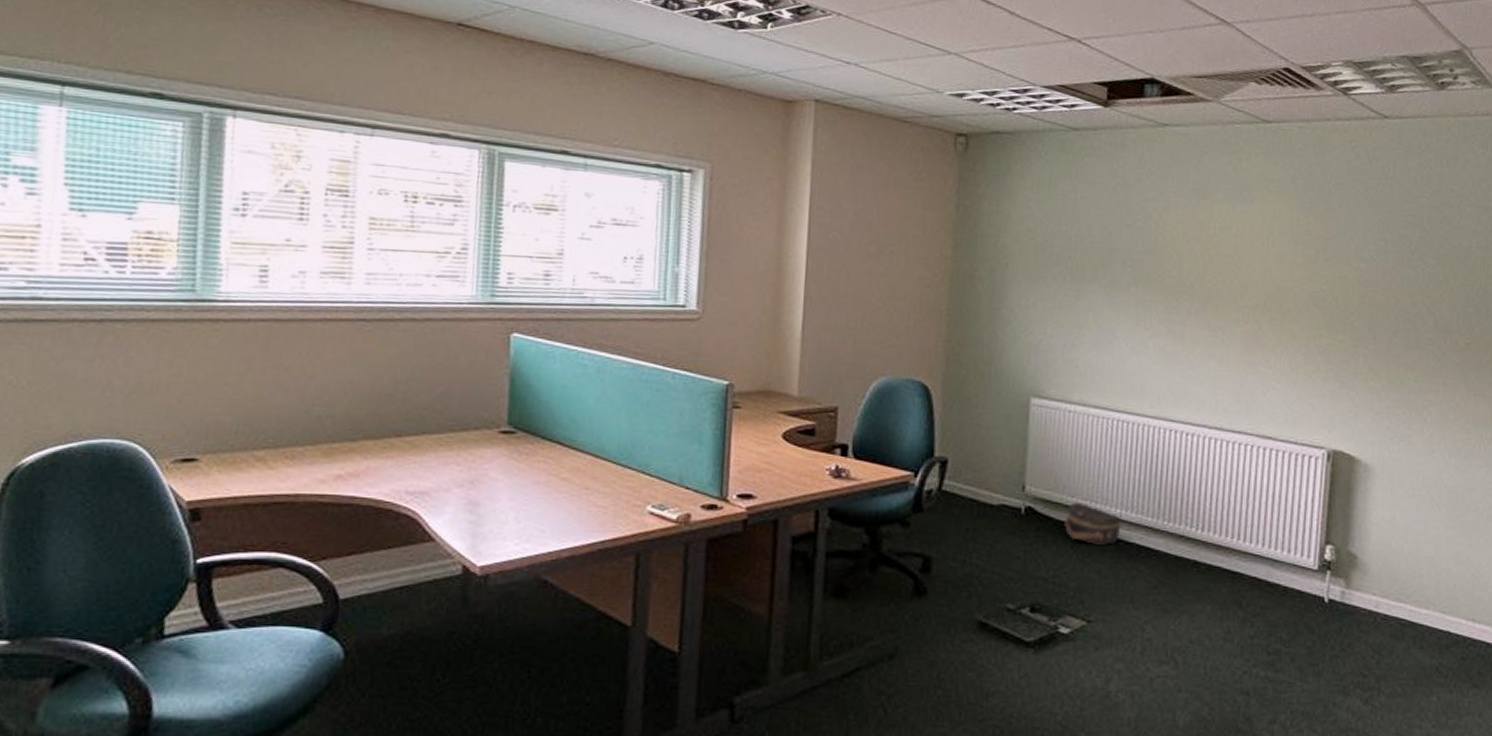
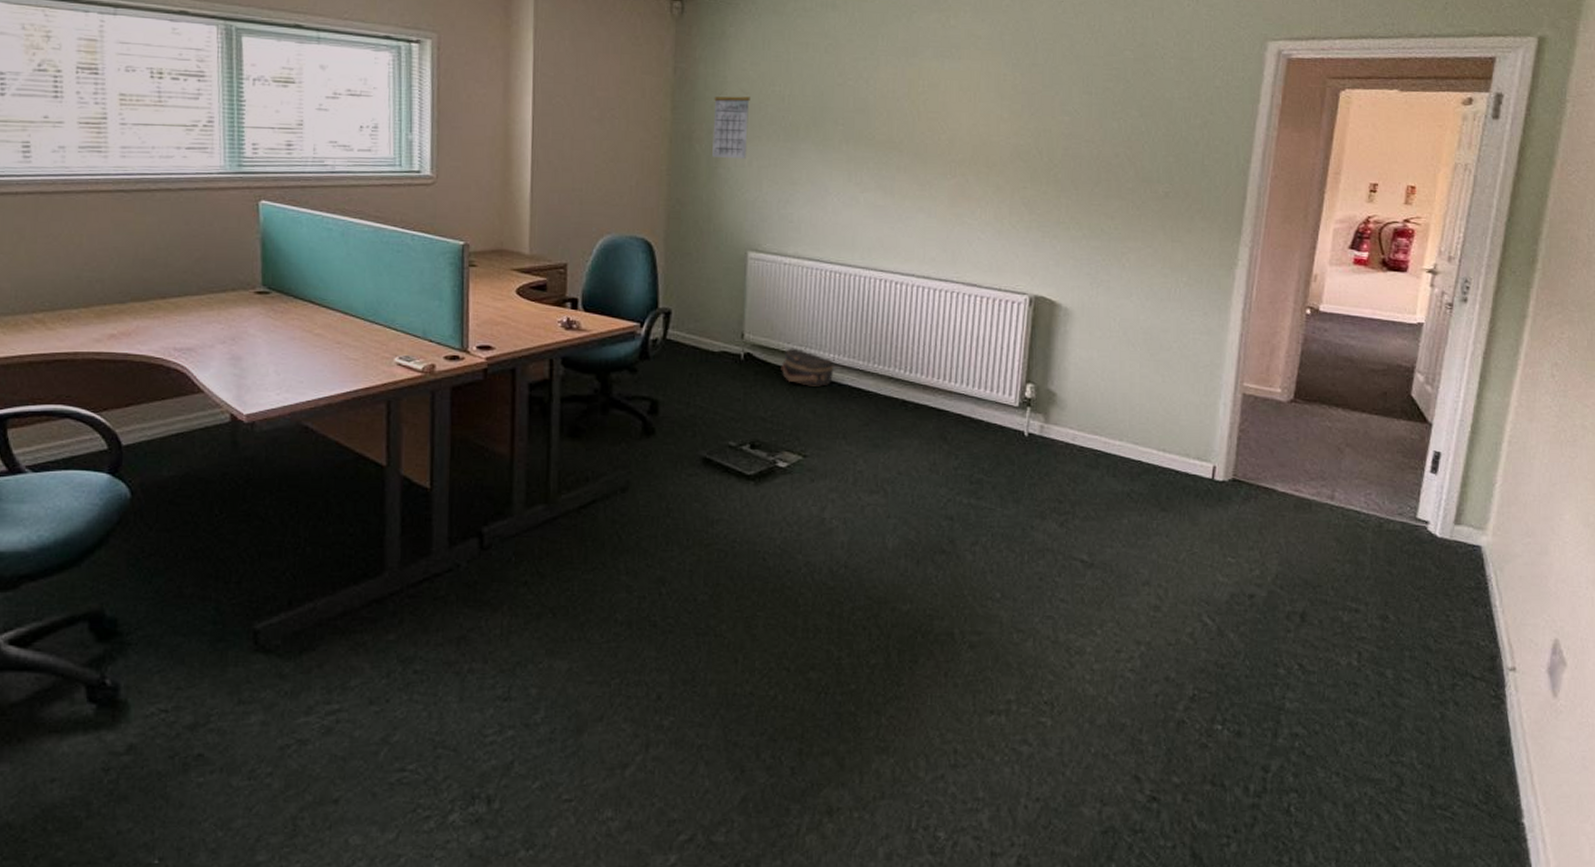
calendar: none [995,227,1035,301] -> present [712,89,750,160]

